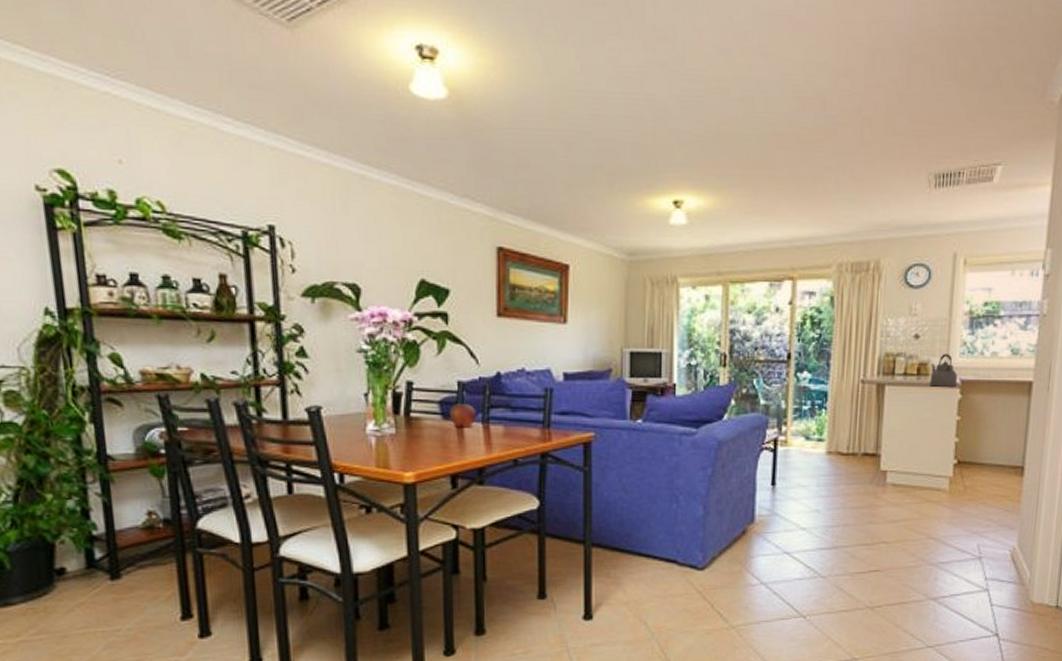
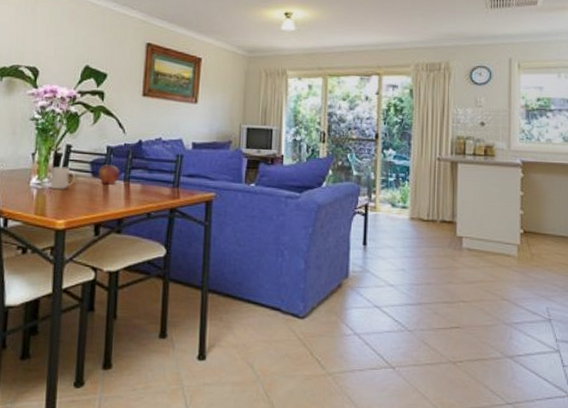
mug: none [391,408,423,437] -> present [51,166,76,190]
kettle: present [929,354,957,388] -> none [495,139,518,168]

